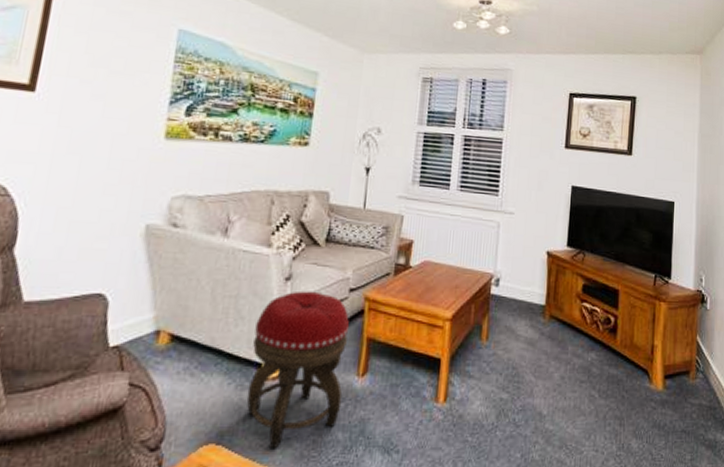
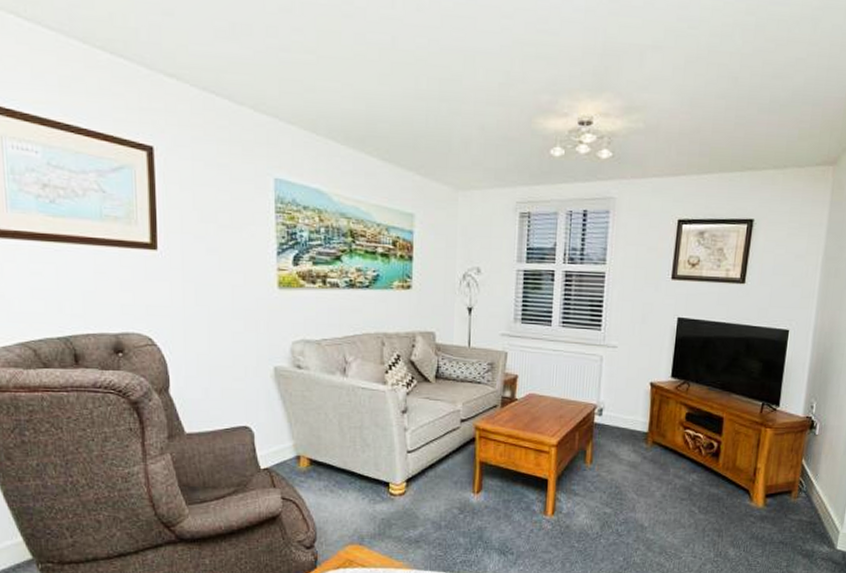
footstool: present [247,291,349,449] -> none [379,422,462,549]

